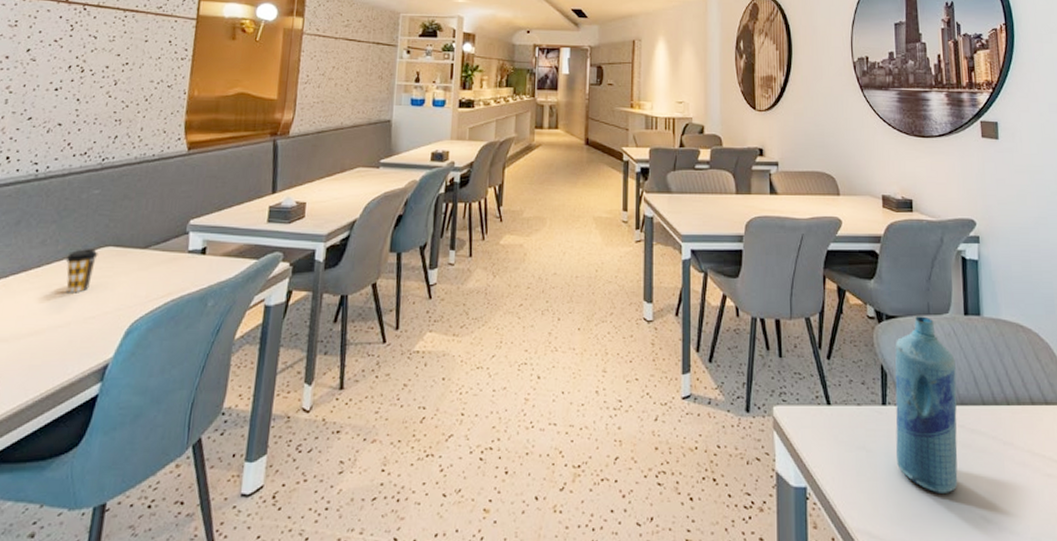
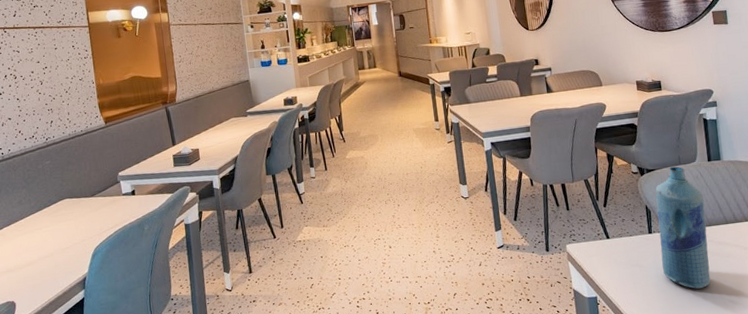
coffee cup: present [65,249,98,293] -> none [38,202,60,234]

